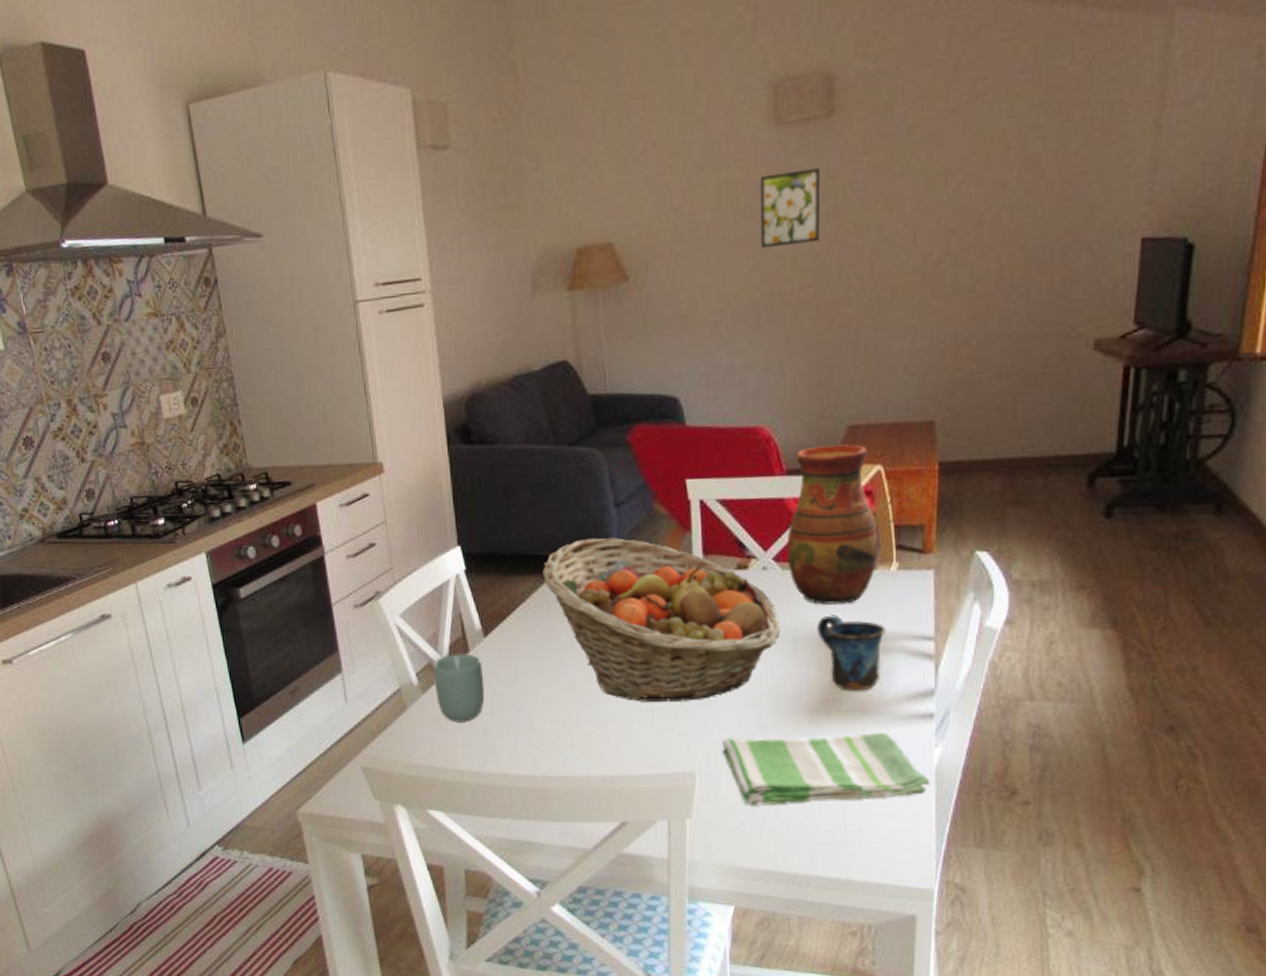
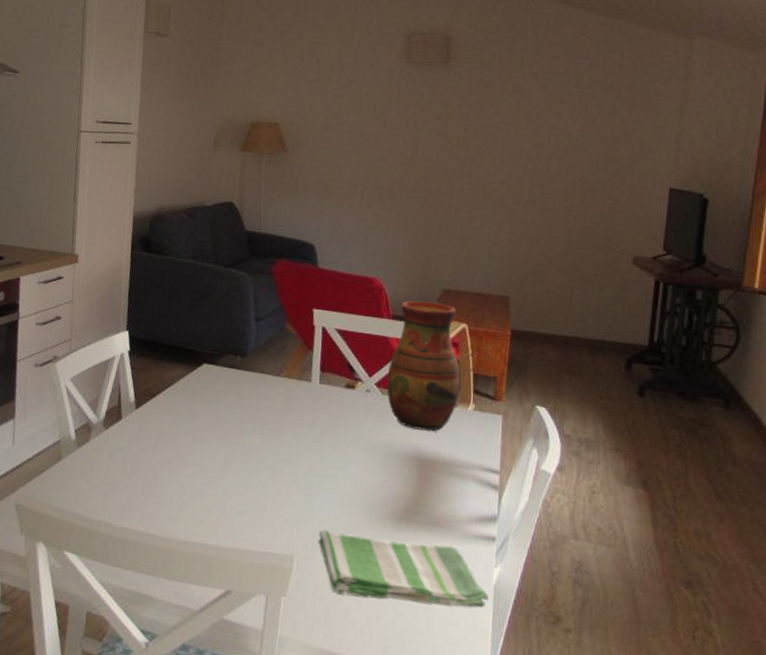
cup: present [433,653,485,722] -> none [88,418,131,479]
fruit basket: present [542,537,780,702] -> none [190,342,376,493]
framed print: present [760,168,819,249] -> none [388,95,436,149]
mug: present [817,614,886,691] -> none [405,438,461,508]

